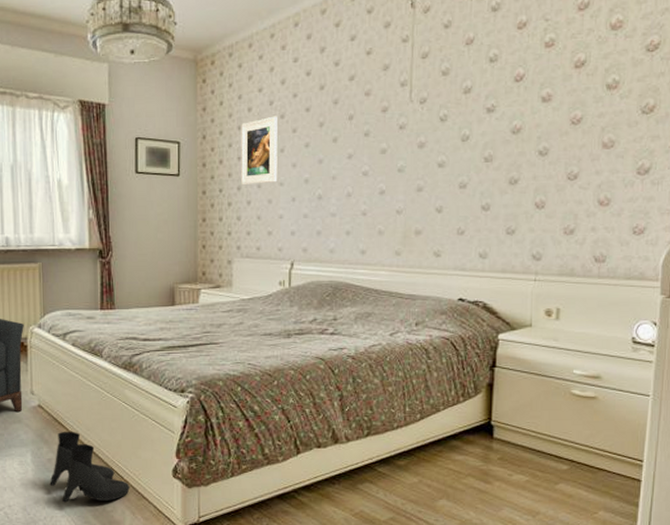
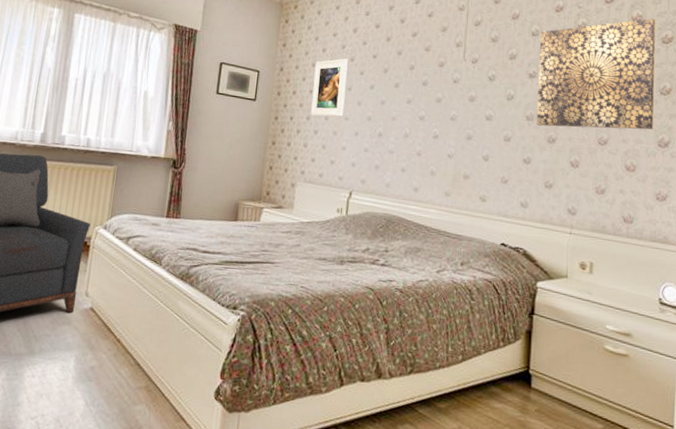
boots: present [49,431,130,503] -> none [88,338,170,419]
wall art: none [495,22,640,166] -> present [536,18,656,130]

